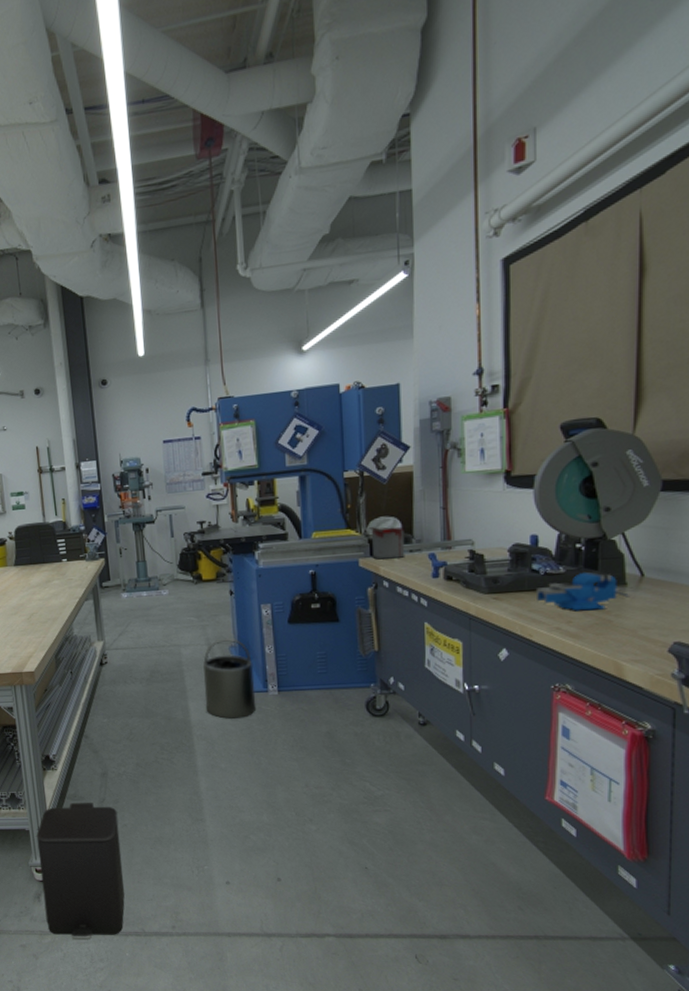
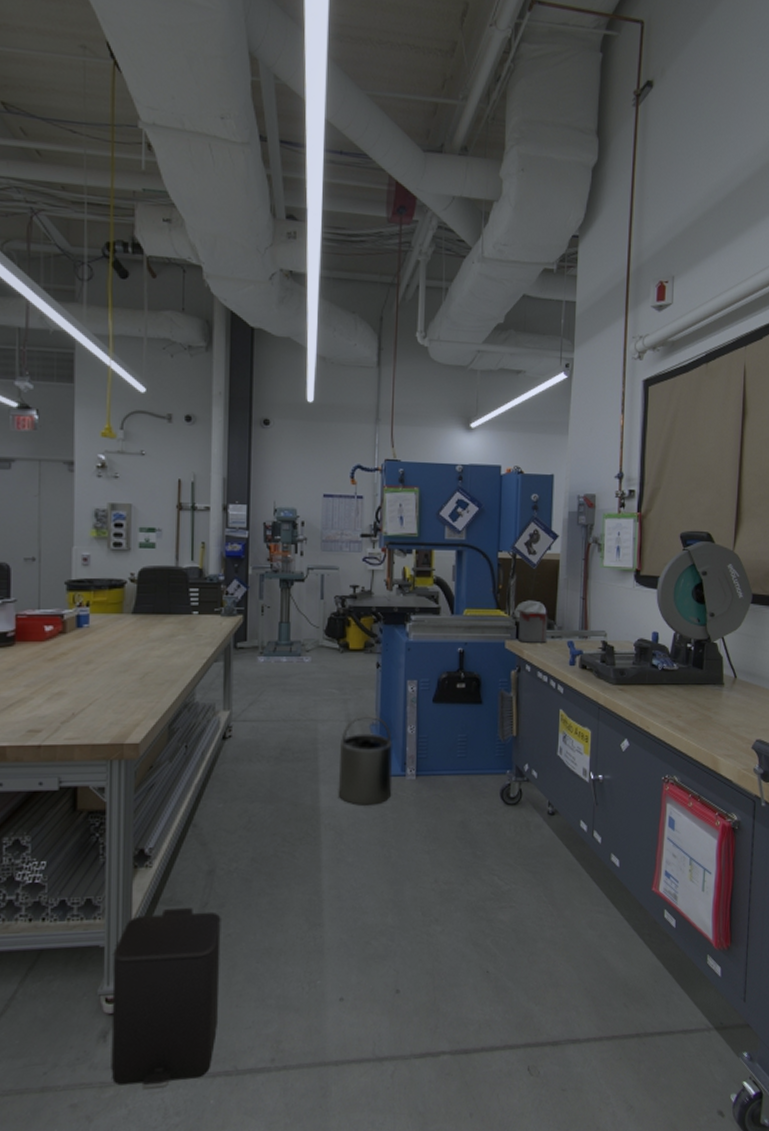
vise: present [535,571,631,611] -> none [654,670,726,707]

